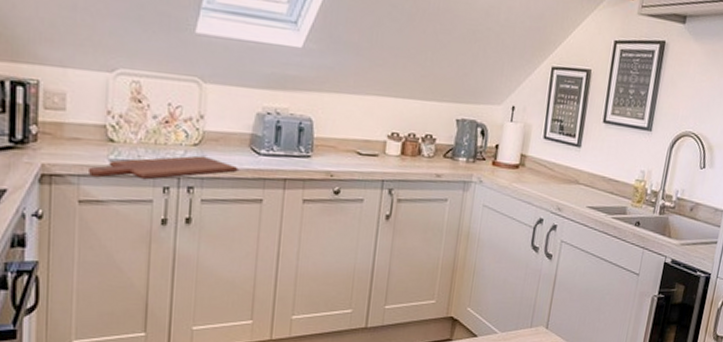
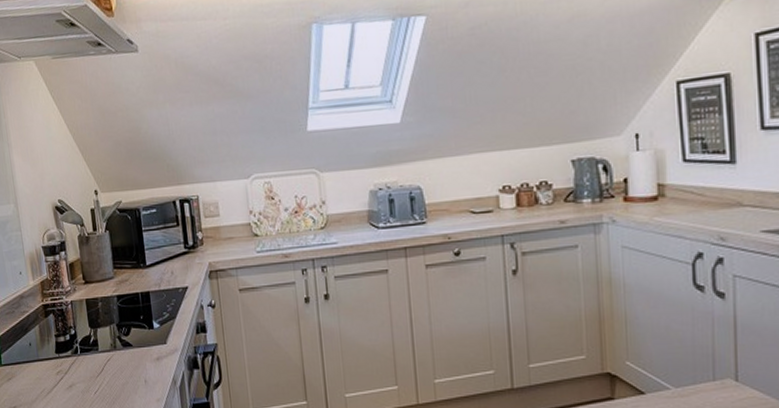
cutting board: present [87,155,239,180] -> none [242,237,362,269]

